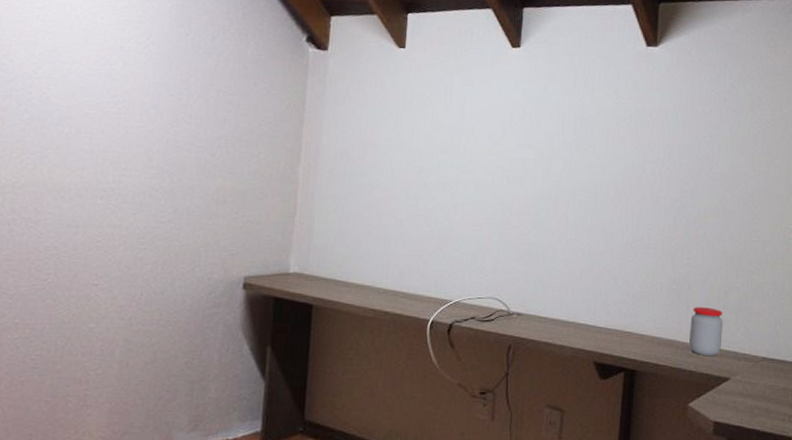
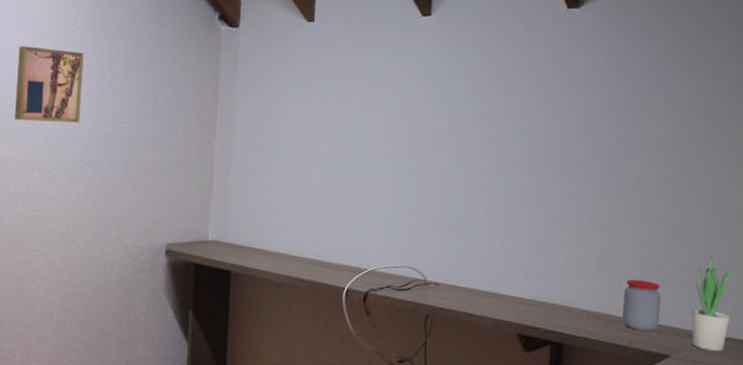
wall art: none [76,60,158,146] -> present [15,46,84,123]
potted plant: none [749,282,783,373] -> present [692,254,731,351]

